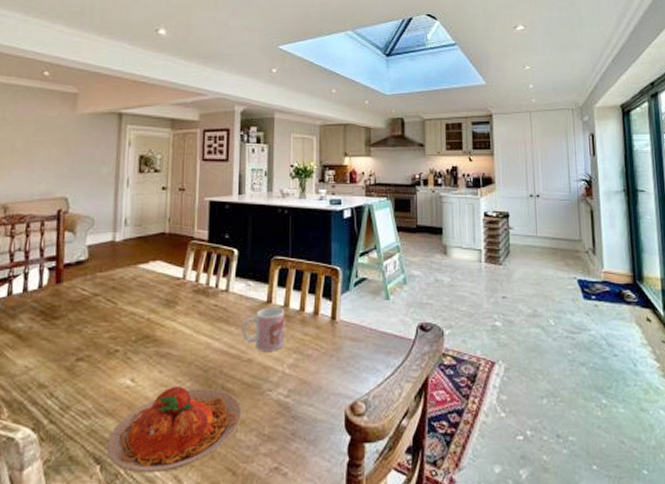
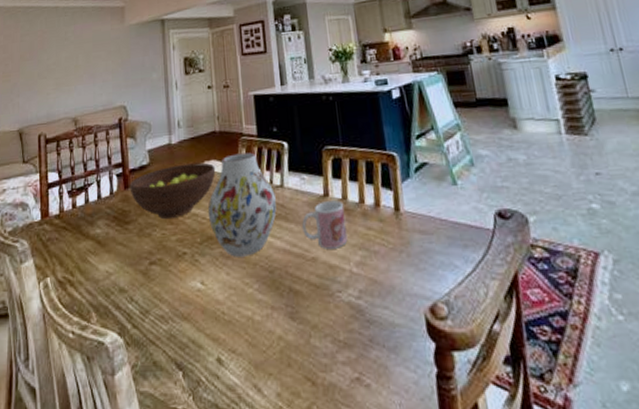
fruit bowl: none [62,262,160,315] -> present [129,162,216,219]
plate: present [106,386,243,474] -> none [186,288,315,381]
vase: none [146,256,219,356] -> present [207,152,277,257]

